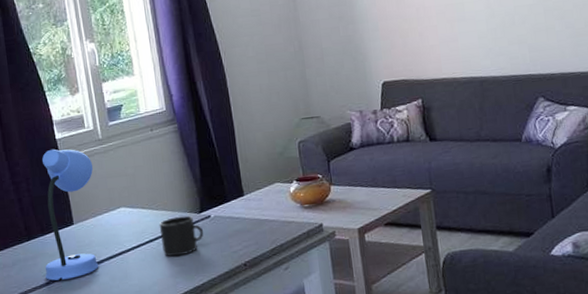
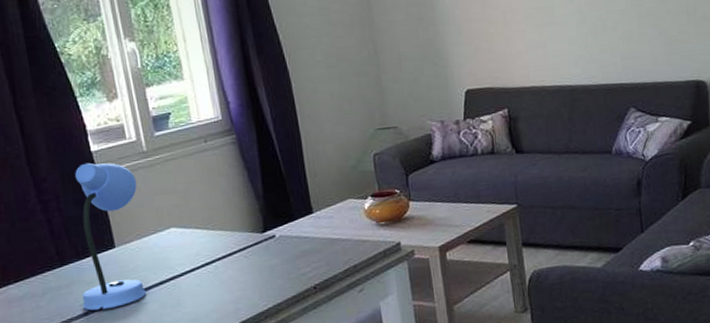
mug: present [159,215,204,257] -> none [216,235,268,281]

